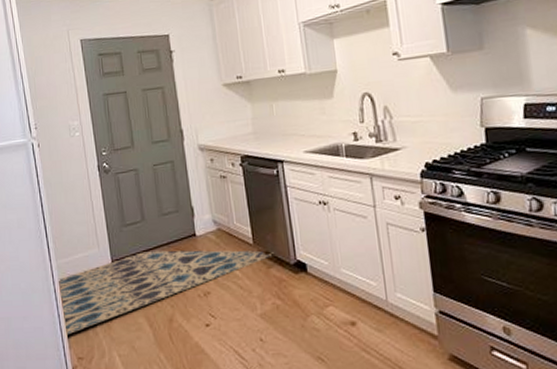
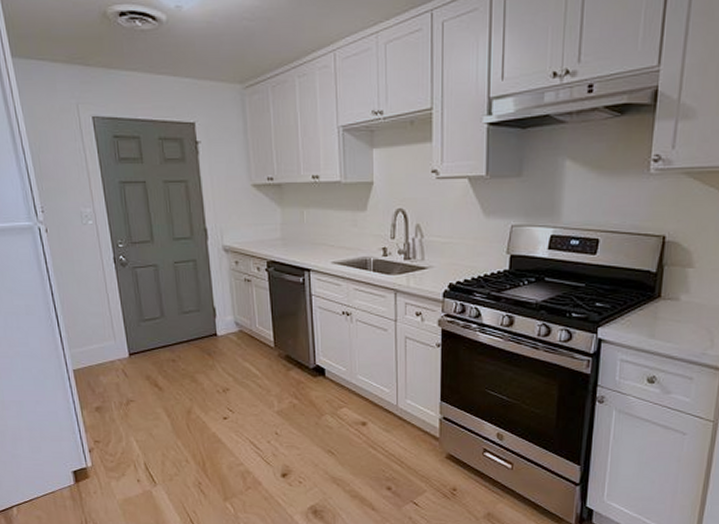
rug: present [57,250,274,335] -> none [71,347,294,420]

